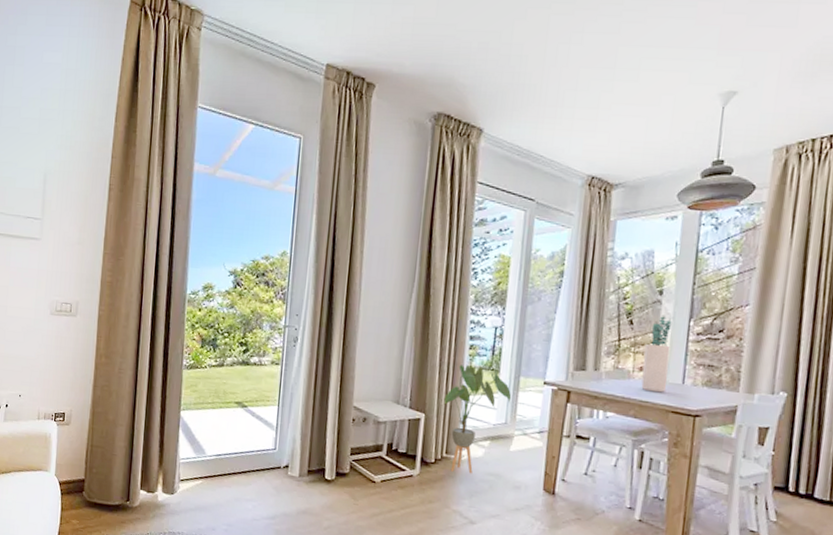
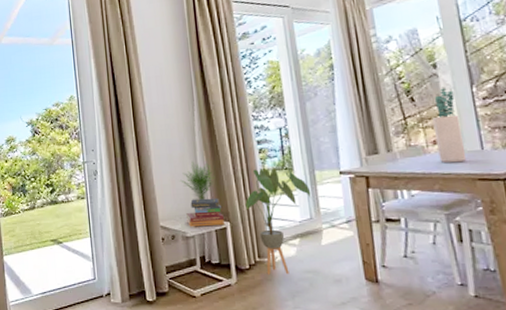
potted plant: none [382,345,419,387] -> present [179,161,214,200]
books: none [382,384,421,416] -> present [186,198,224,227]

